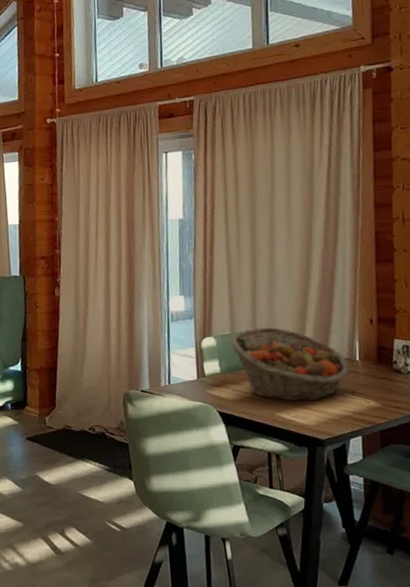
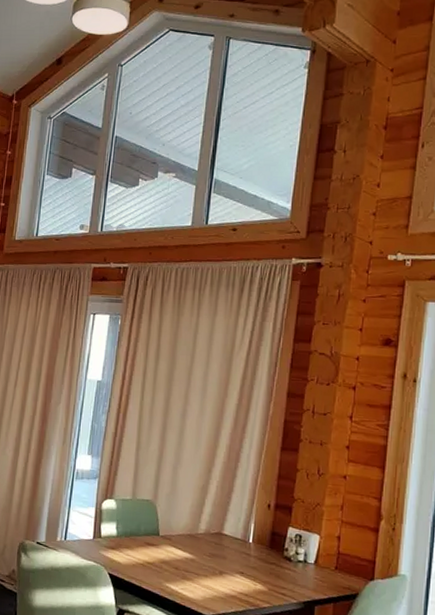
fruit basket: present [230,327,350,402] -> none [130,496,243,577]

